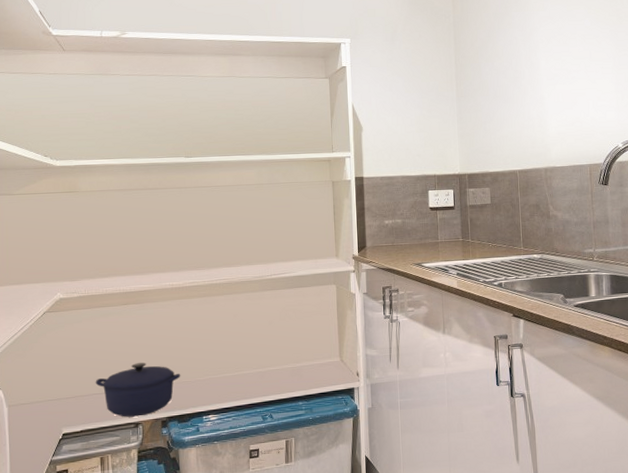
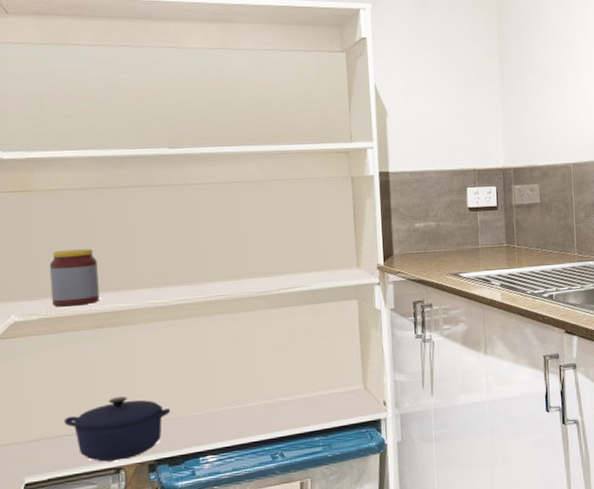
jar: none [88,239,127,287] -> present [49,249,100,307]

